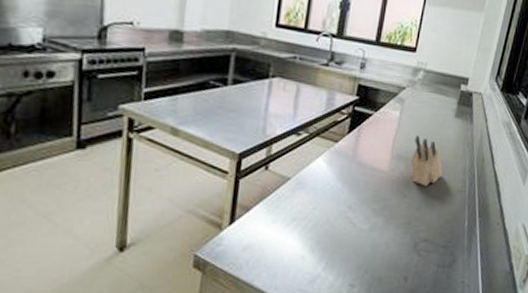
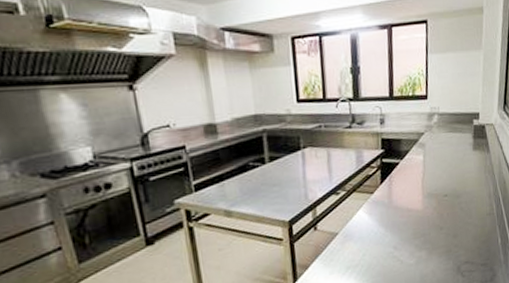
knife block: present [410,134,443,187] -> none [440,172,471,217]

